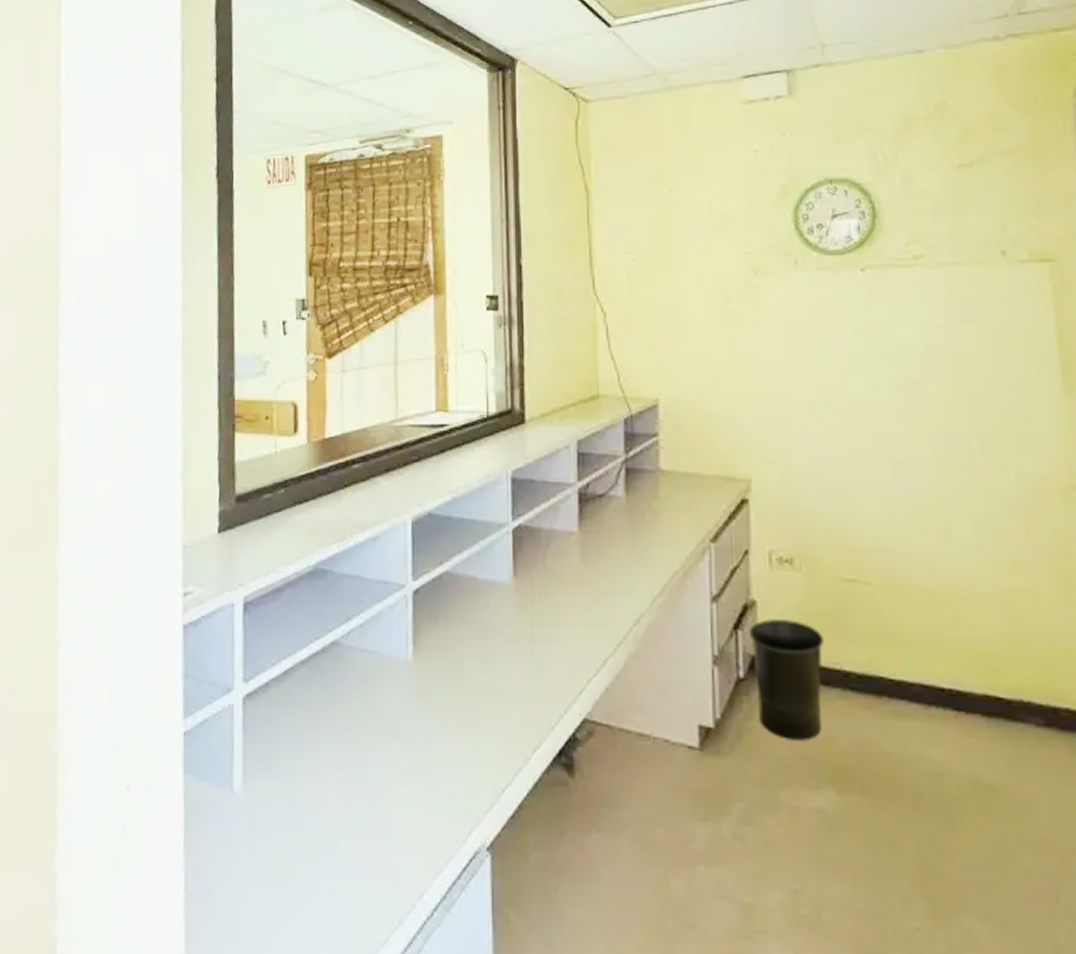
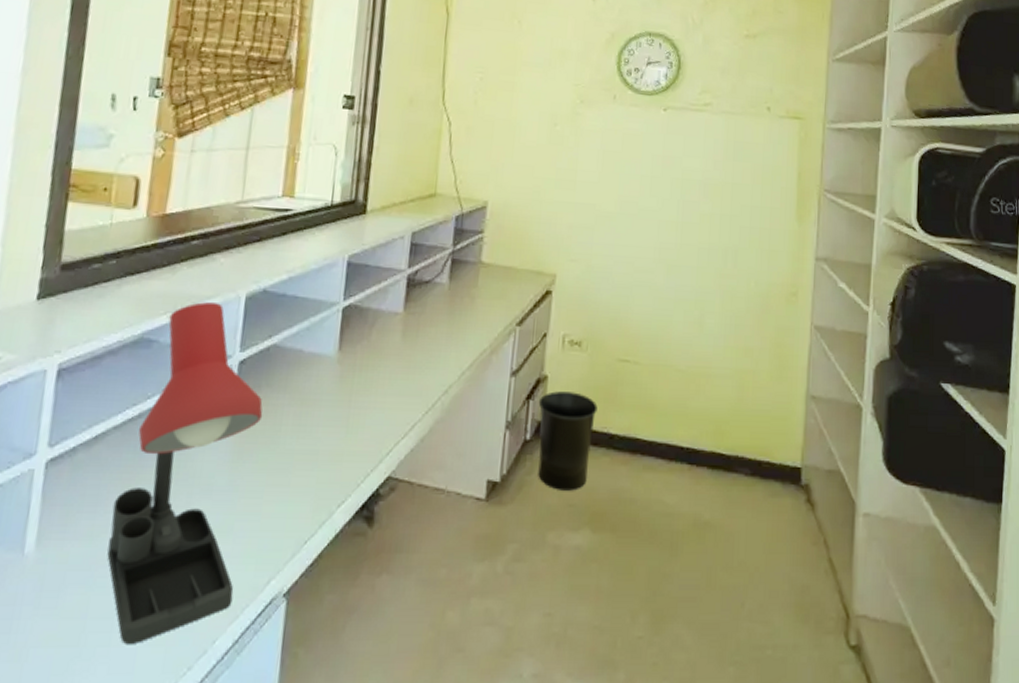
desk lamp: none [308,529,443,892] -> present [107,302,263,644]

